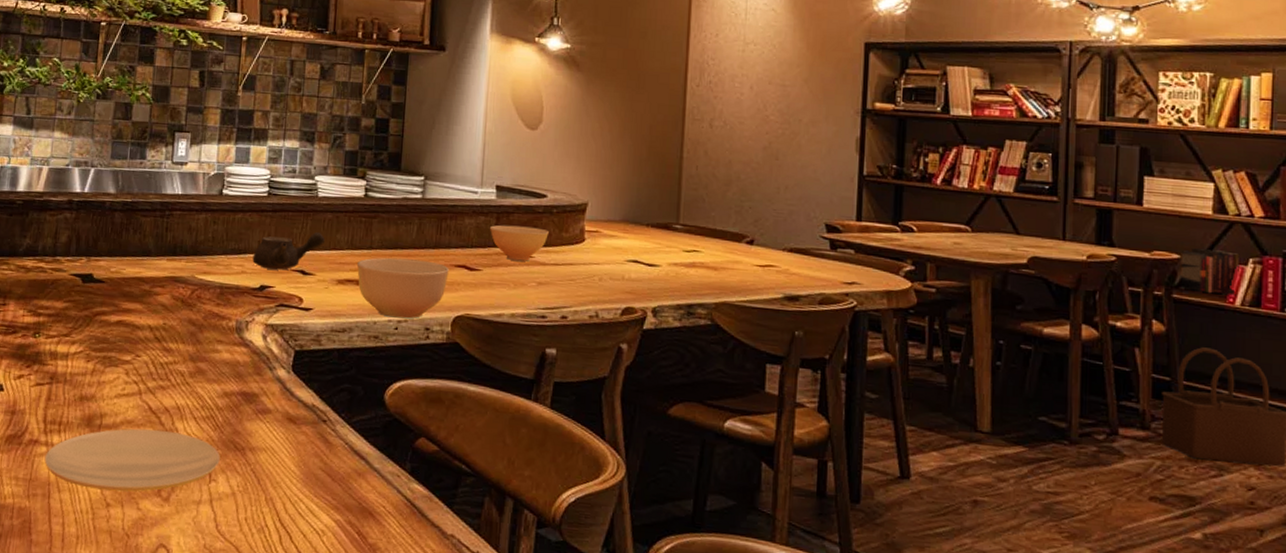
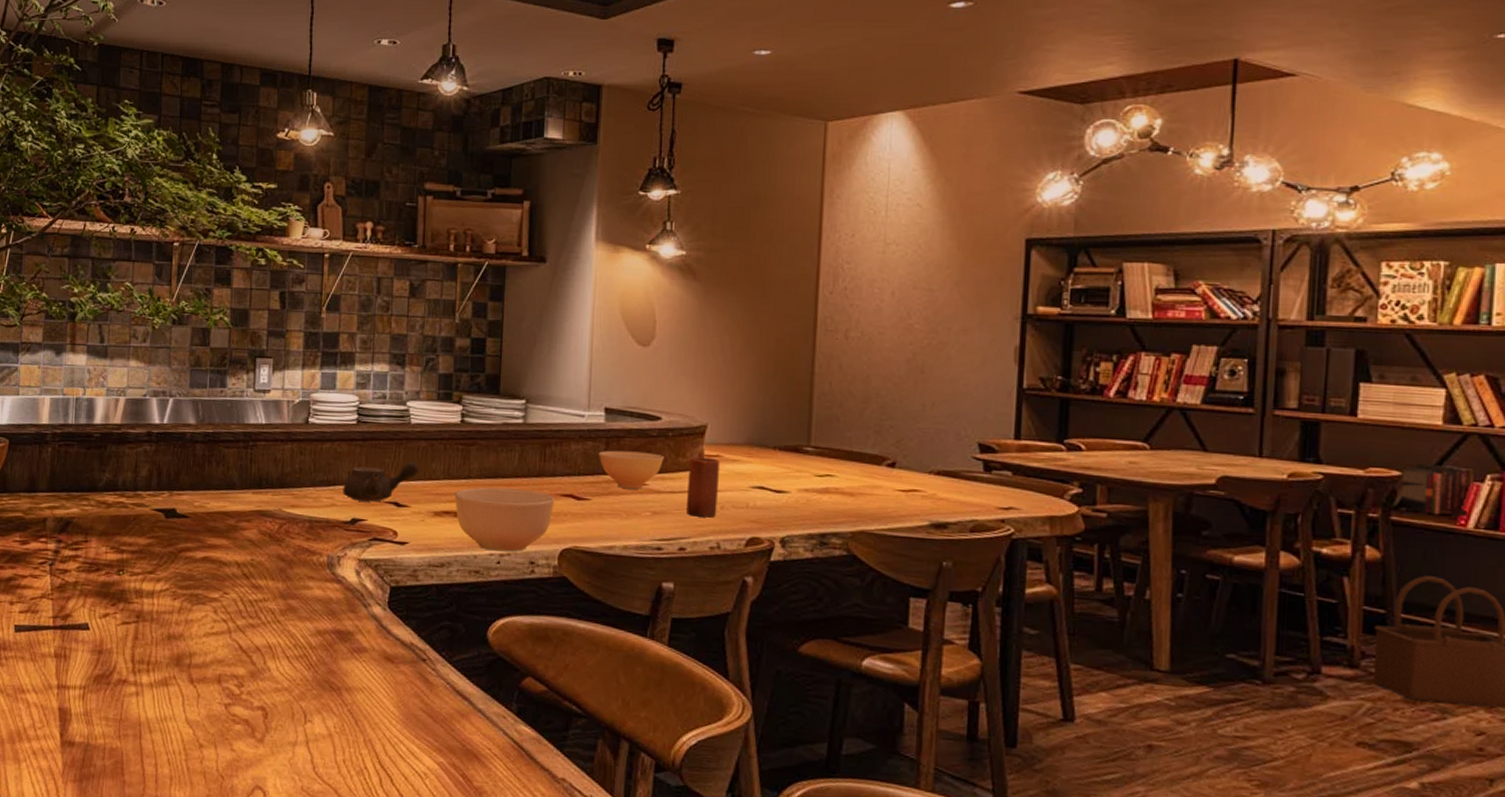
plate: present [44,428,220,492] -> none [134,668,315,733]
candle: none [568,232,599,289] -> present [686,457,719,518]

